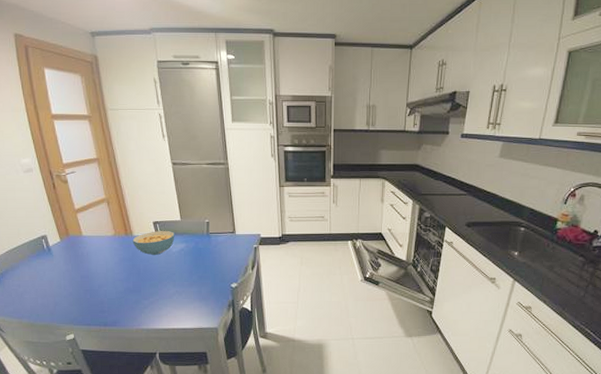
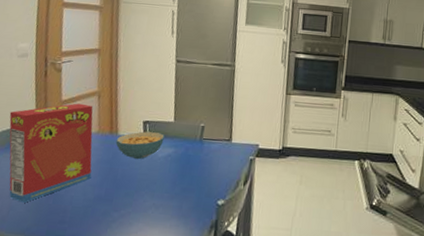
cereal box: none [31,210,118,299] -> present [9,103,93,203]

